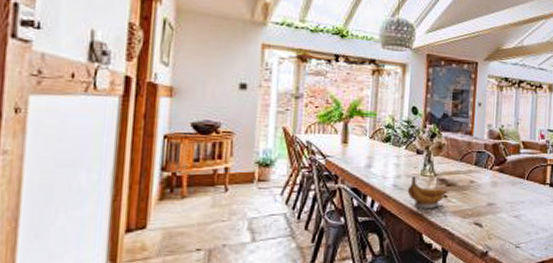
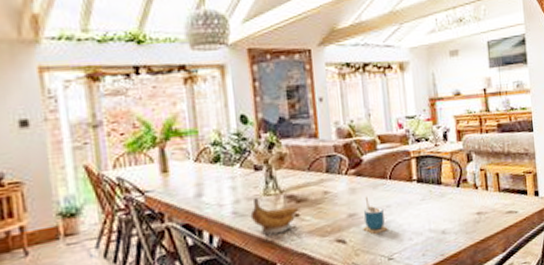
cup: none [498,190,519,223] -> present [363,196,388,234]

